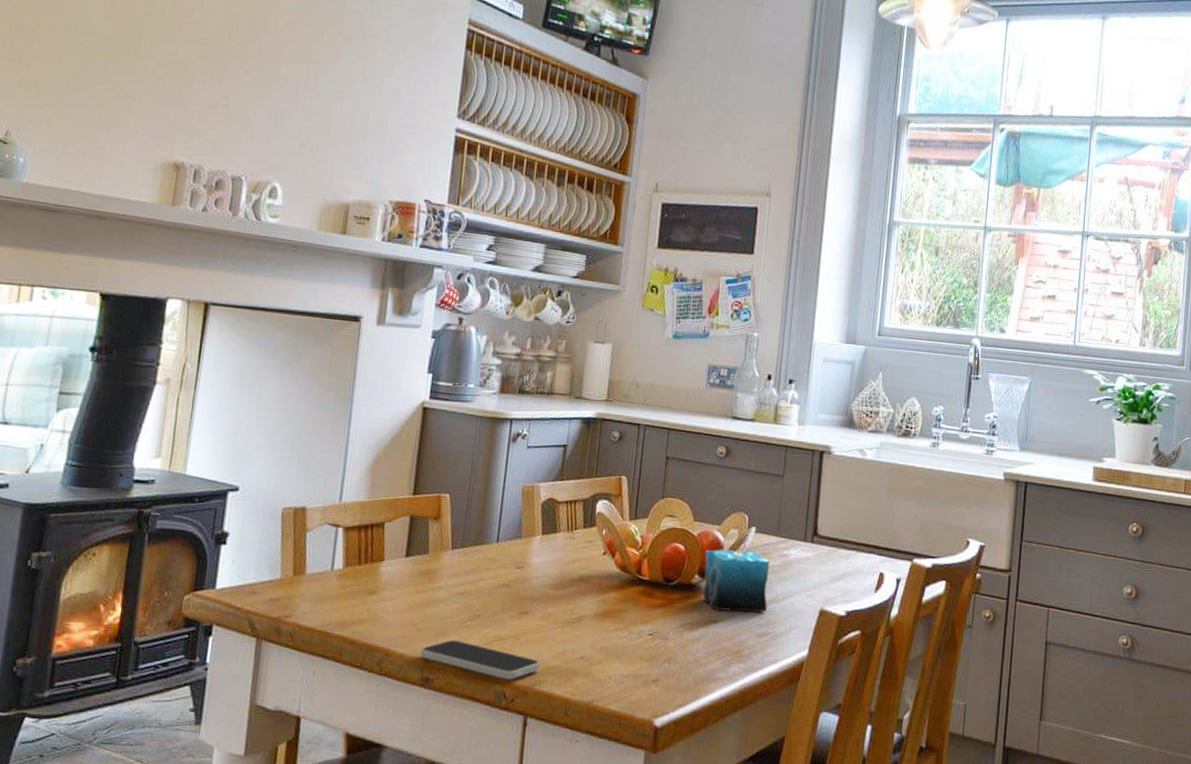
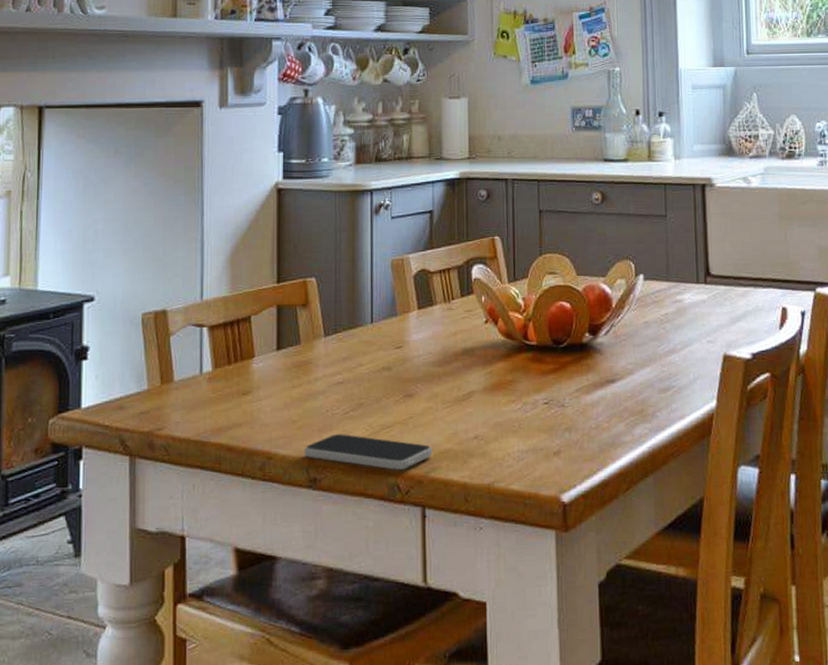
candle: present [703,541,770,612] -> none [593,290,666,368]

